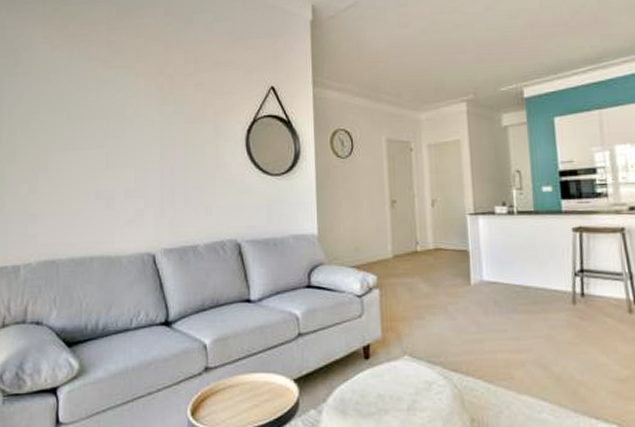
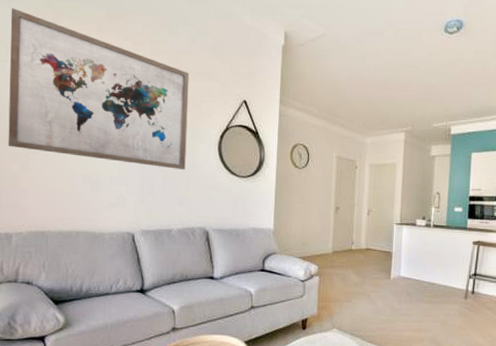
wall art: none [15,19,210,174] -> present [8,8,190,170]

